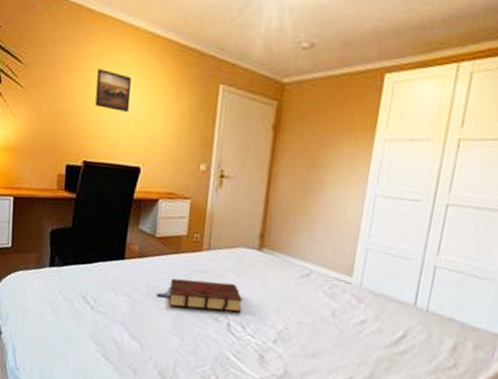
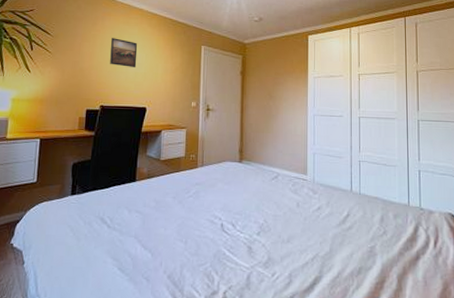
book: present [156,278,243,313] -> none [163,191,231,216]

